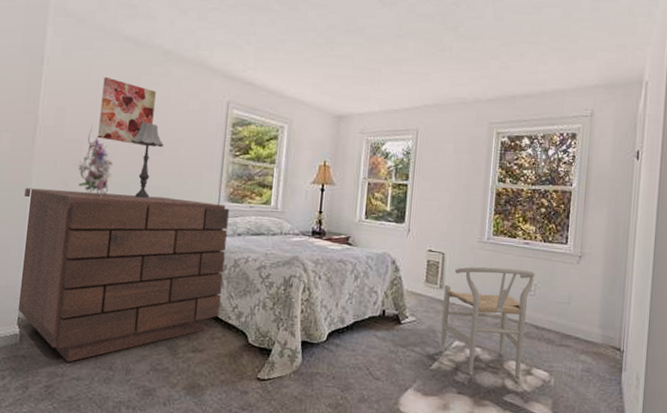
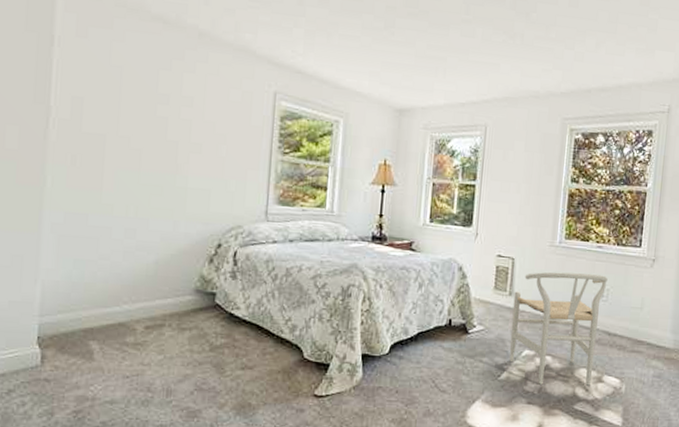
dresser: present [16,187,229,363] -> none [35,189,279,385]
bouquet: present [74,128,113,195] -> none [97,120,143,198]
wall art: present [98,76,156,147] -> none [123,61,191,143]
table lamp: present [130,122,165,198] -> none [162,115,203,201]

